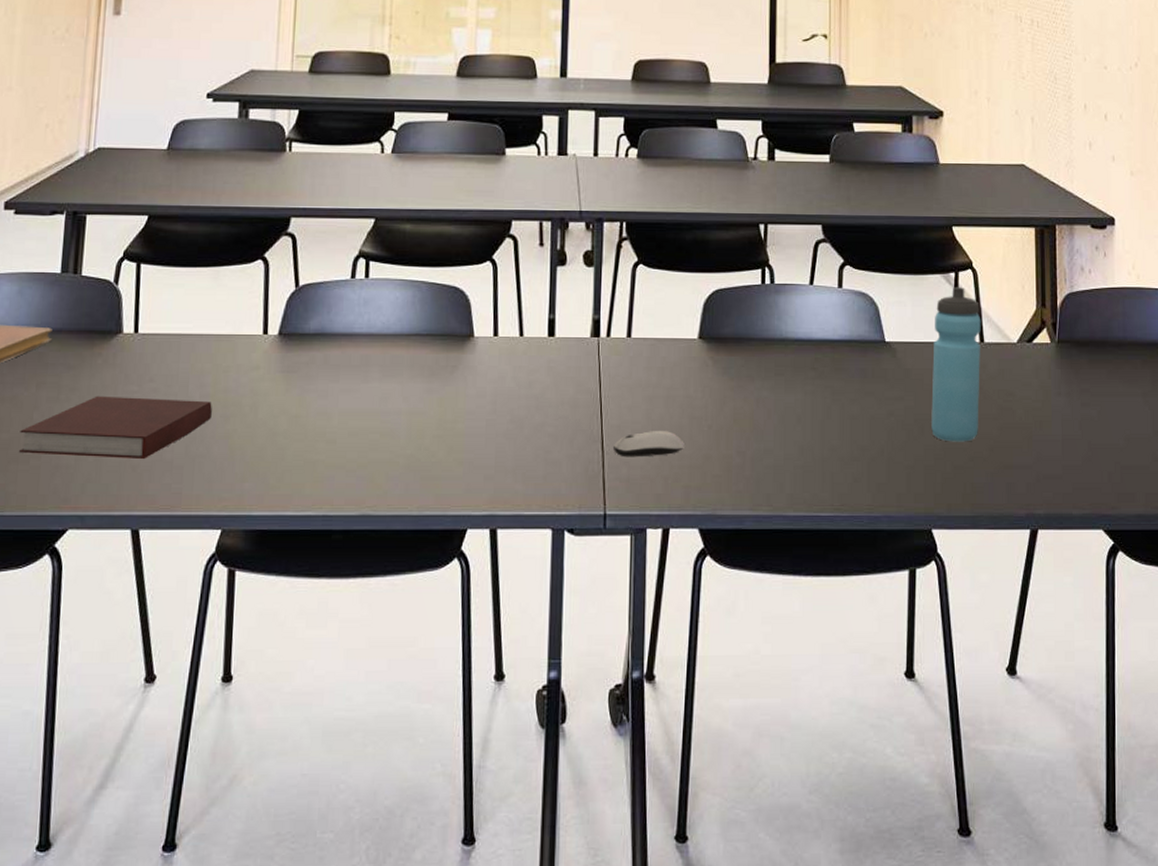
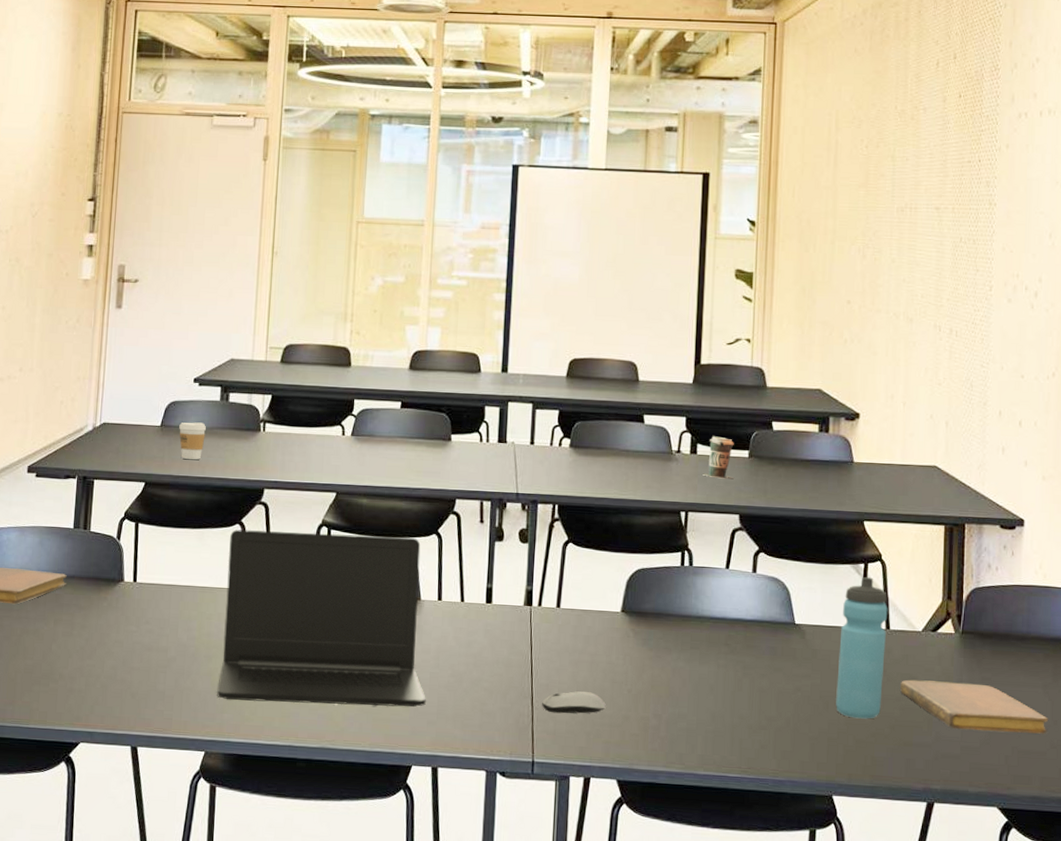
notebook: present [18,396,212,460] -> none [40,633,197,689]
coffee cup: none [189,143,221,186] -> present [179,422,206,460]
laptop: none [236,265,482,467] -> present [217,529,426,707]
coffee cup: none [782,140,815,187] -> present [703,436,734,480]
notebook: none [998,396,1150,447] -> present [900,679,1049,734]

